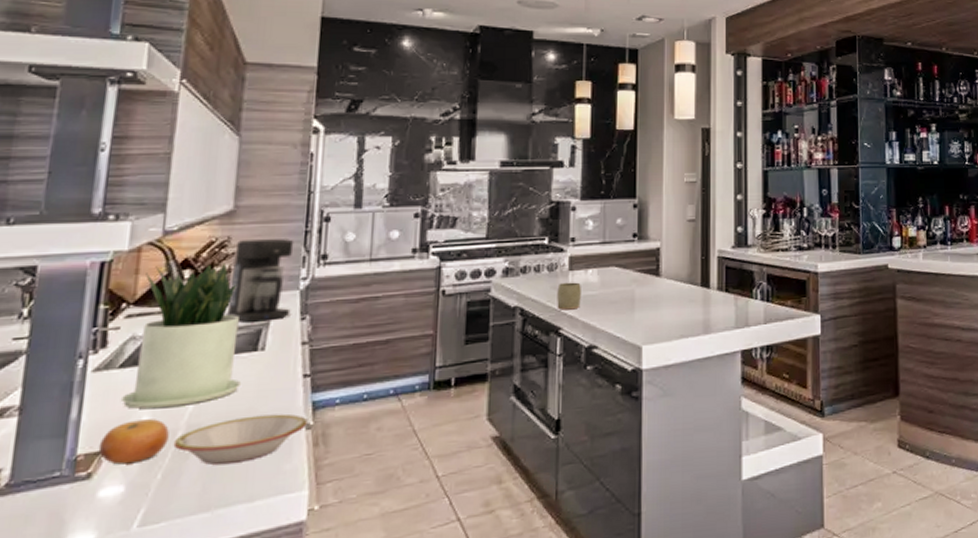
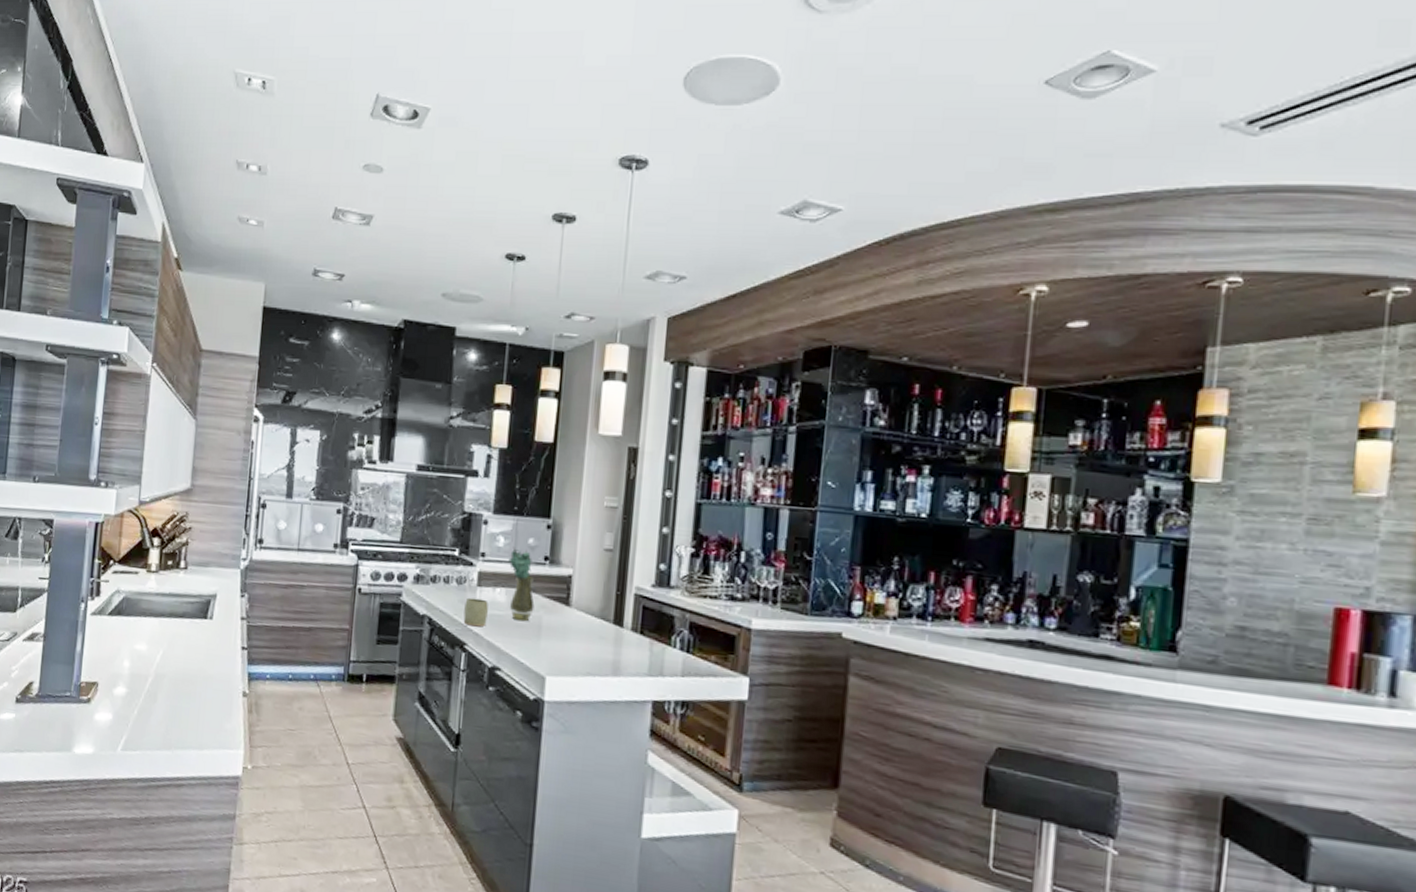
fruit: present [98,419,169,465] -> none [95,661,143,698]
planter: present [120,262,242,410] -> none [109,531,195,657]
bowl: present [173,413,308,465] -> none [145,675,244,714]
coffee maker: present [226,239,294,322] -> none [184,517,237,594]
vase: none [598,228,627,298] -> present [508,546,535,622]

